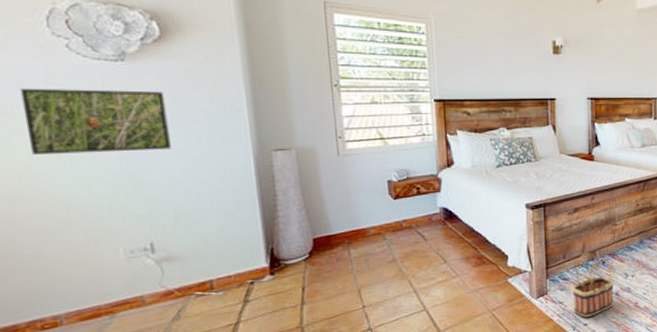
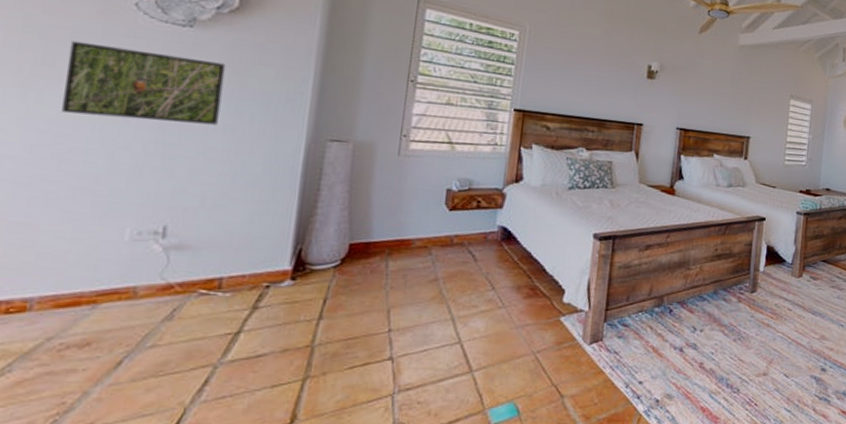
basket: present [572,252,615,317] -> none [629,297,680,373]

